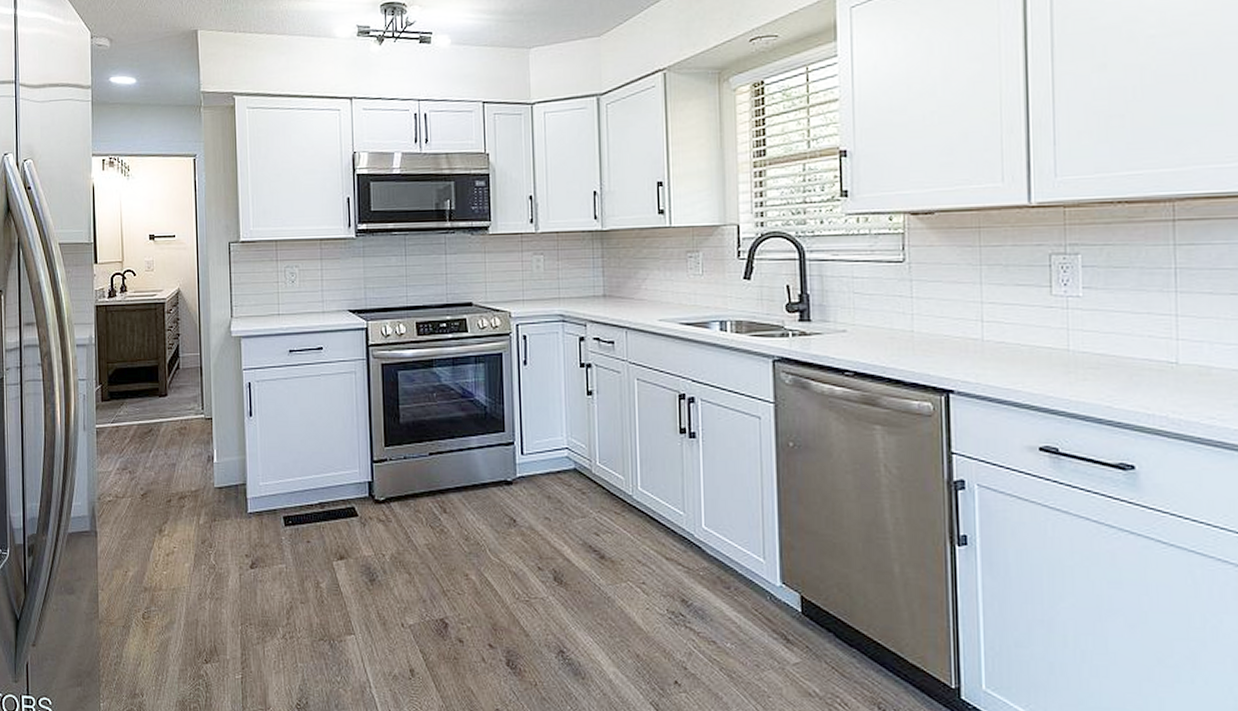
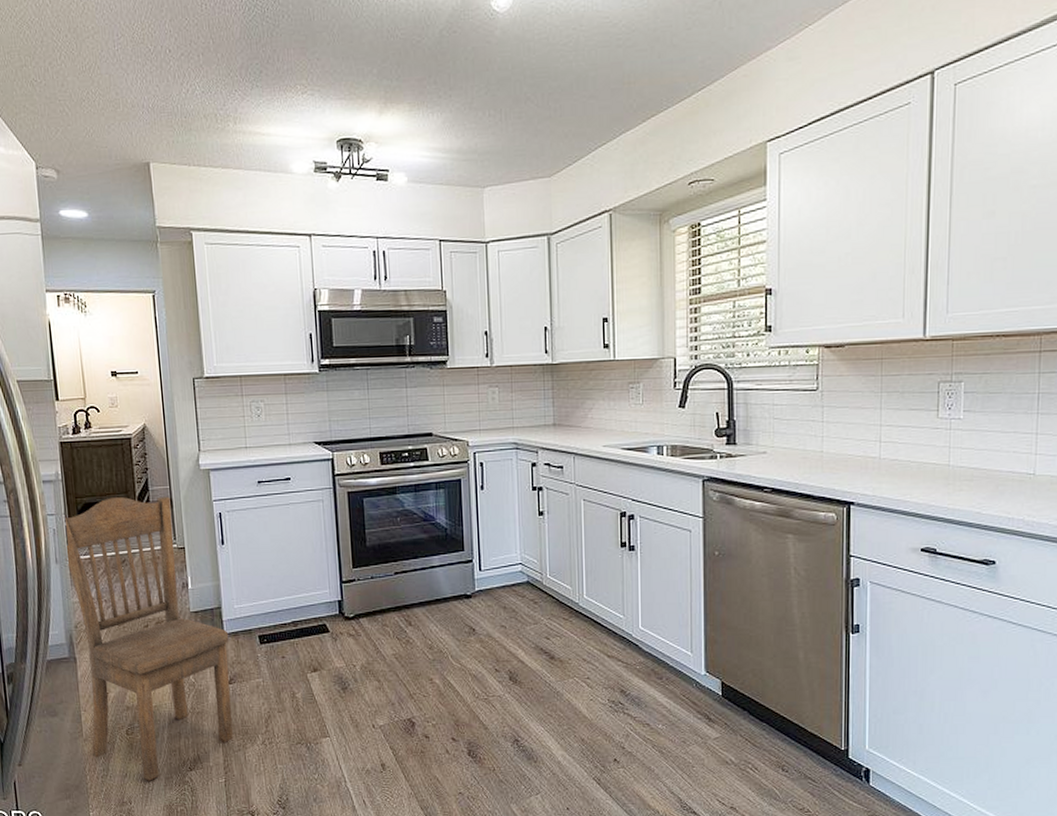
dining chair: none [93,363,253,672] -> present [65,496,233,781]

